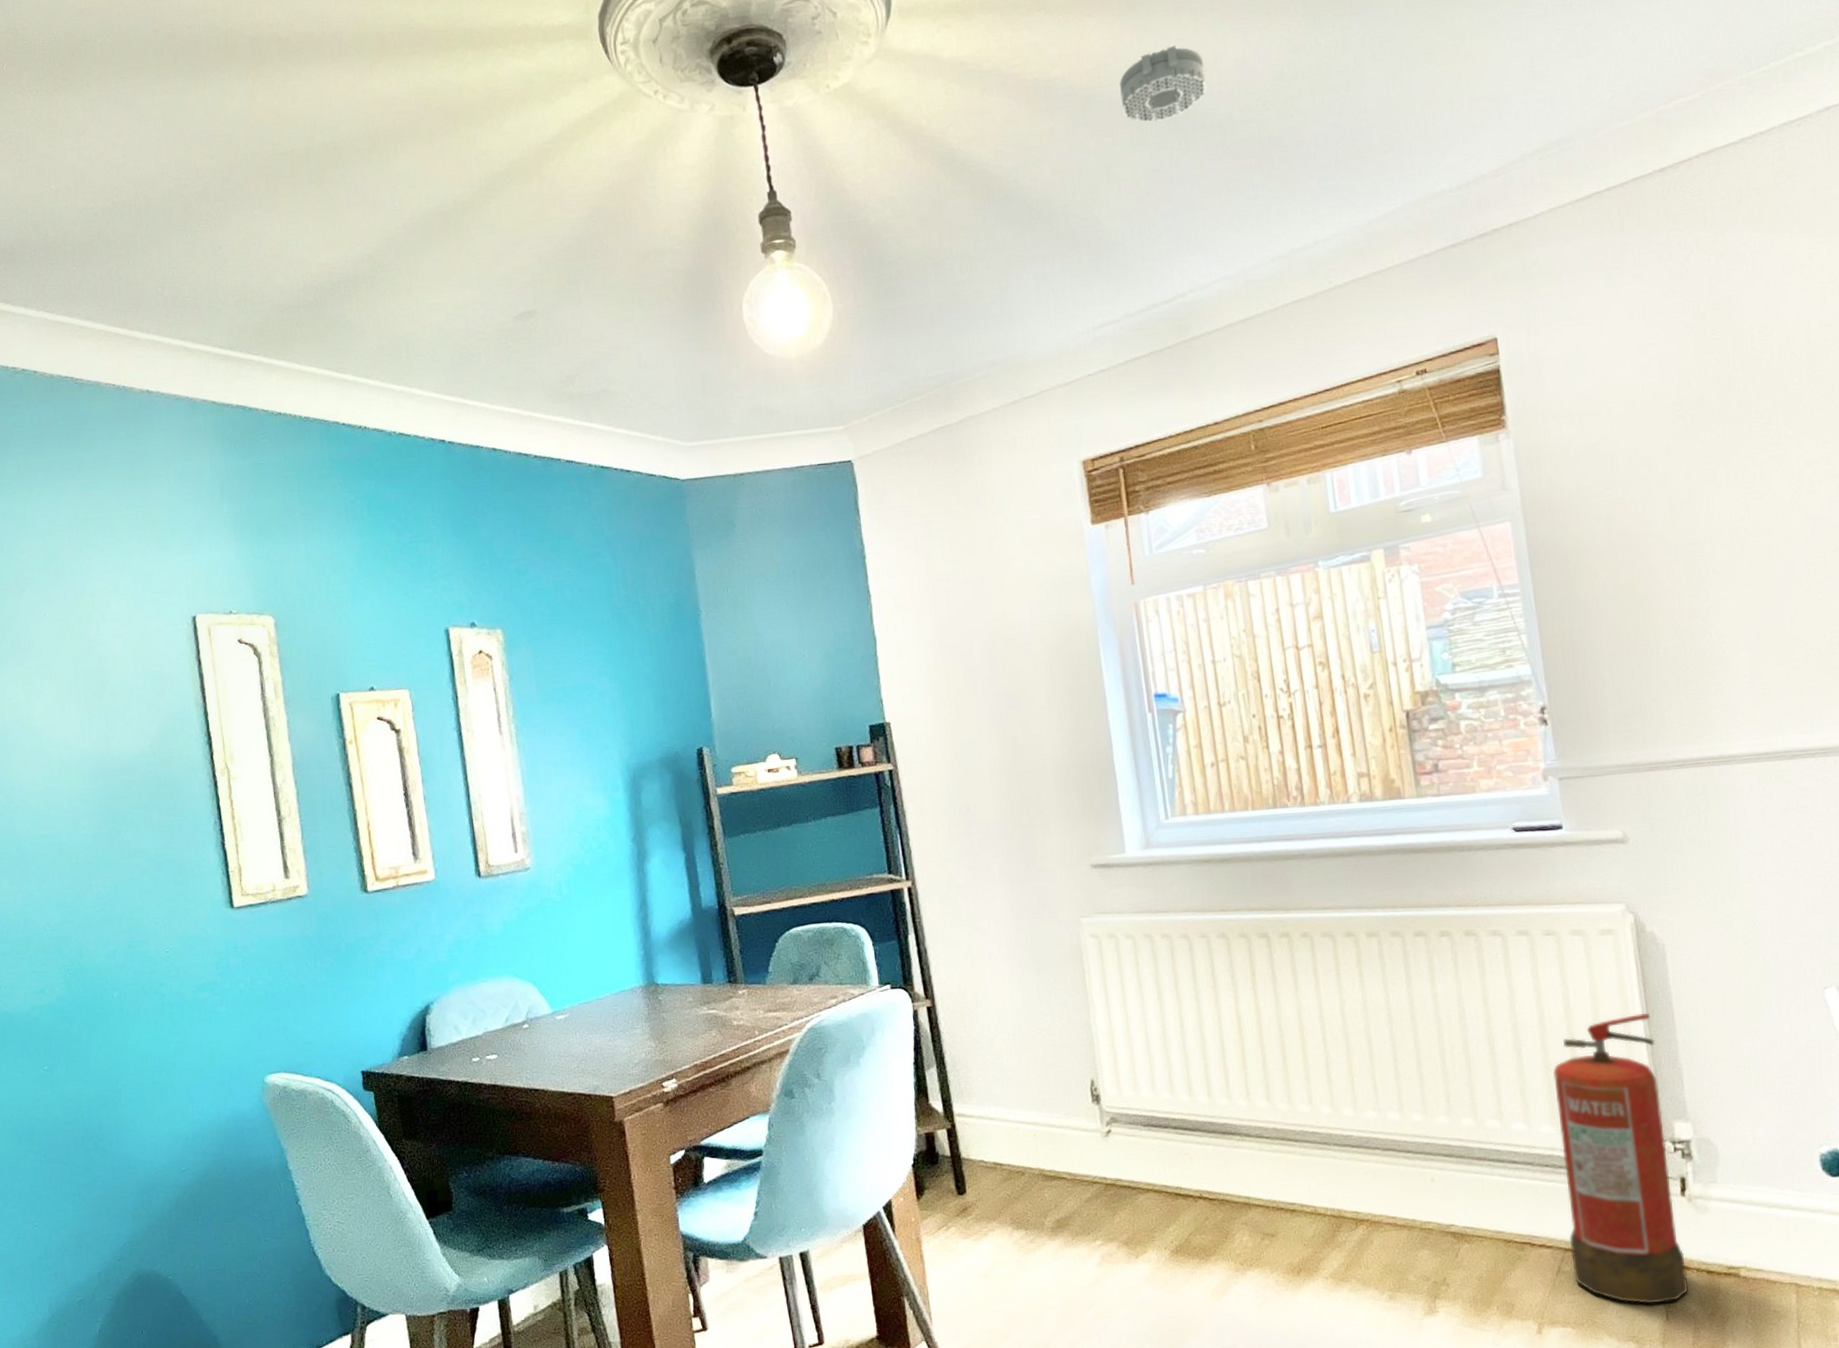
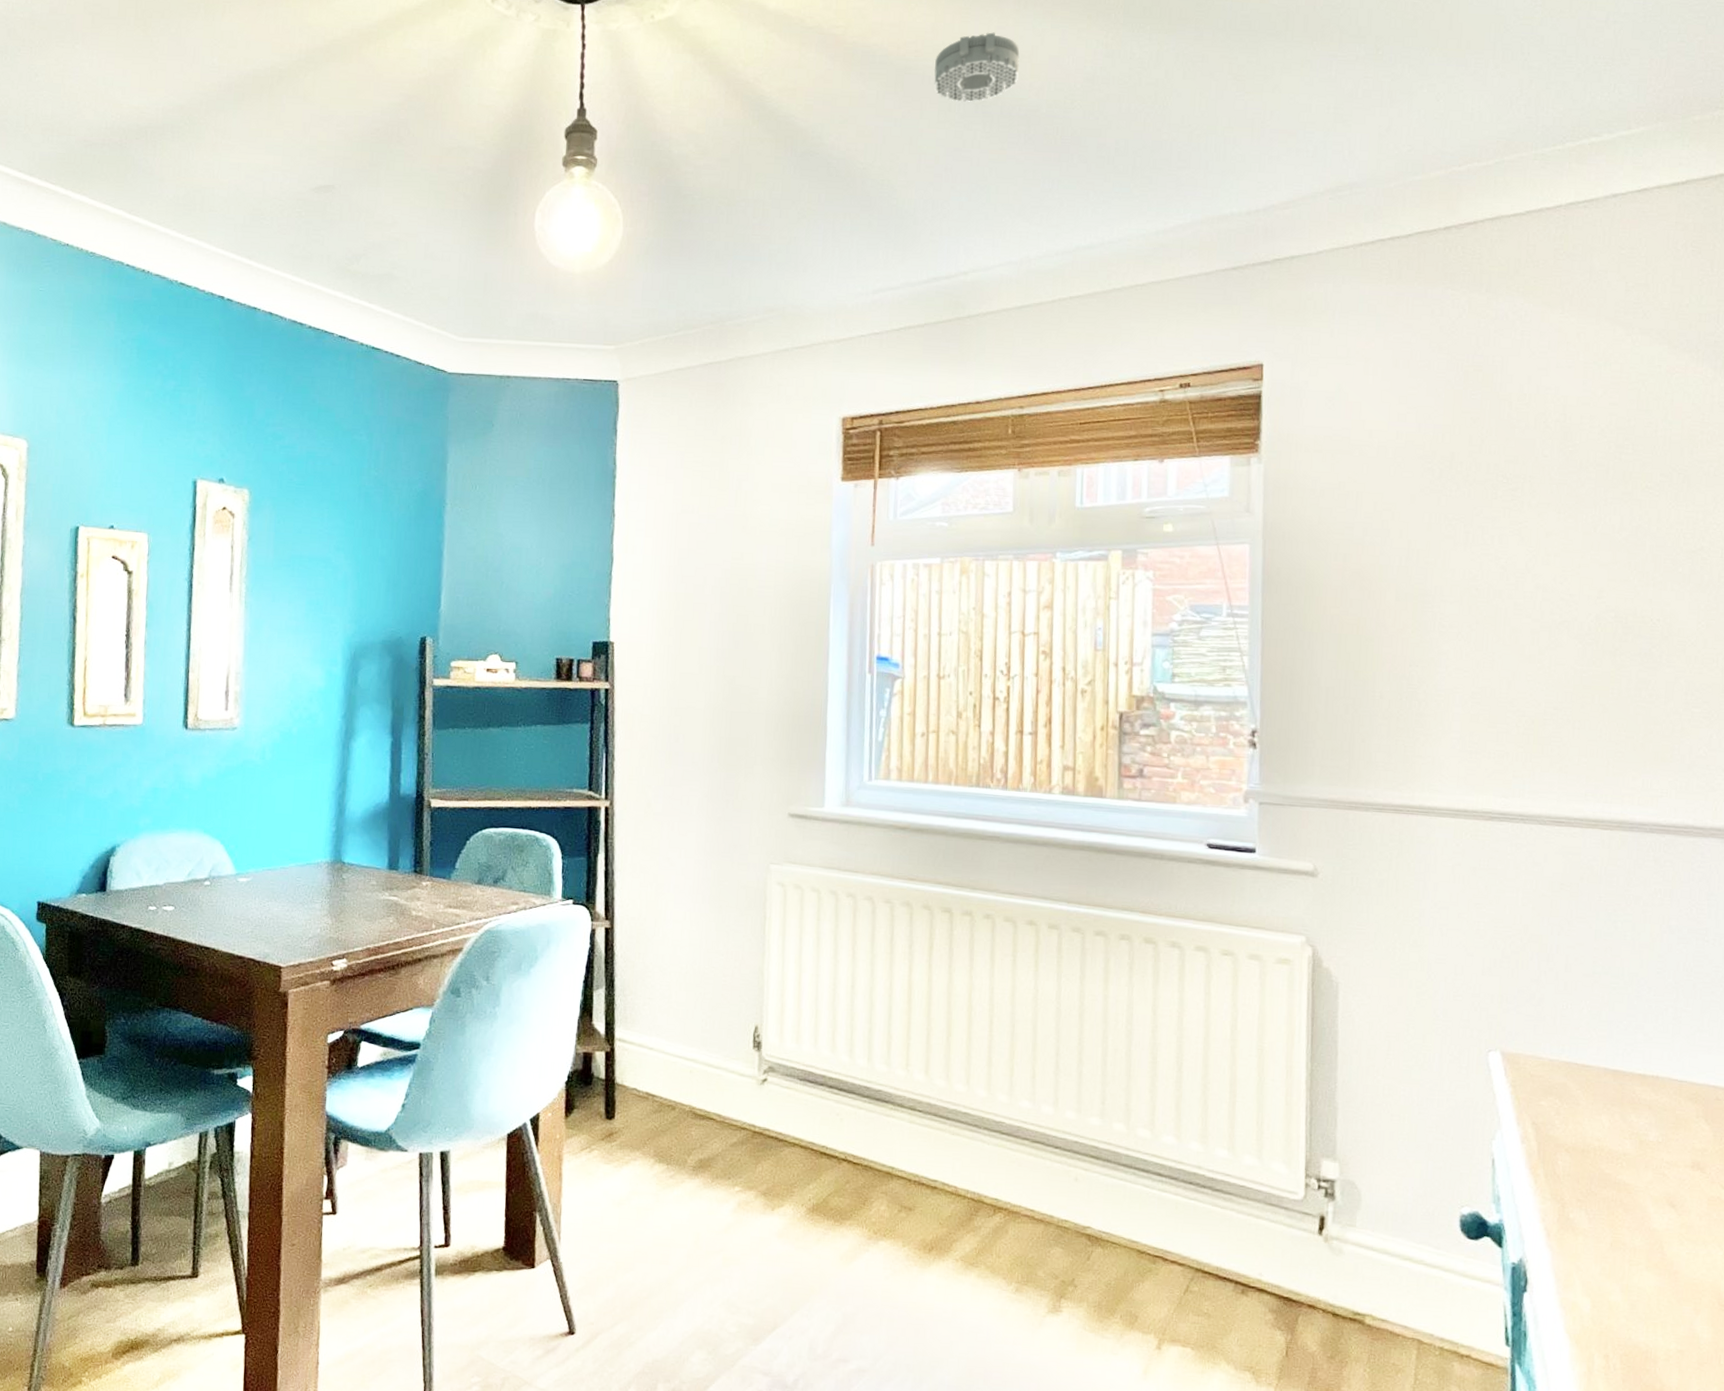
fire extinguisher: present [1552,1013,1689,1304] -> none [1200,1046,1315,1338]

